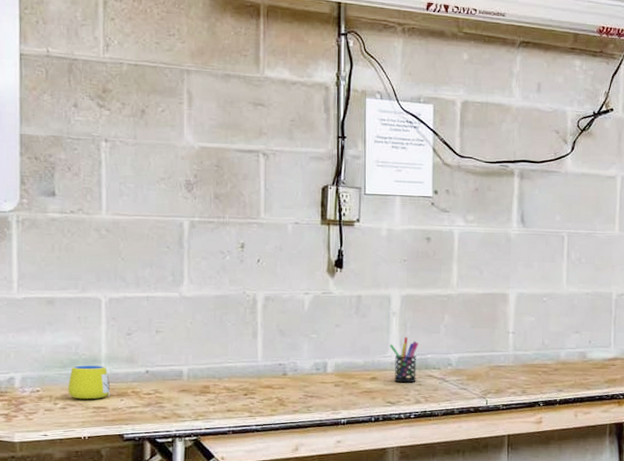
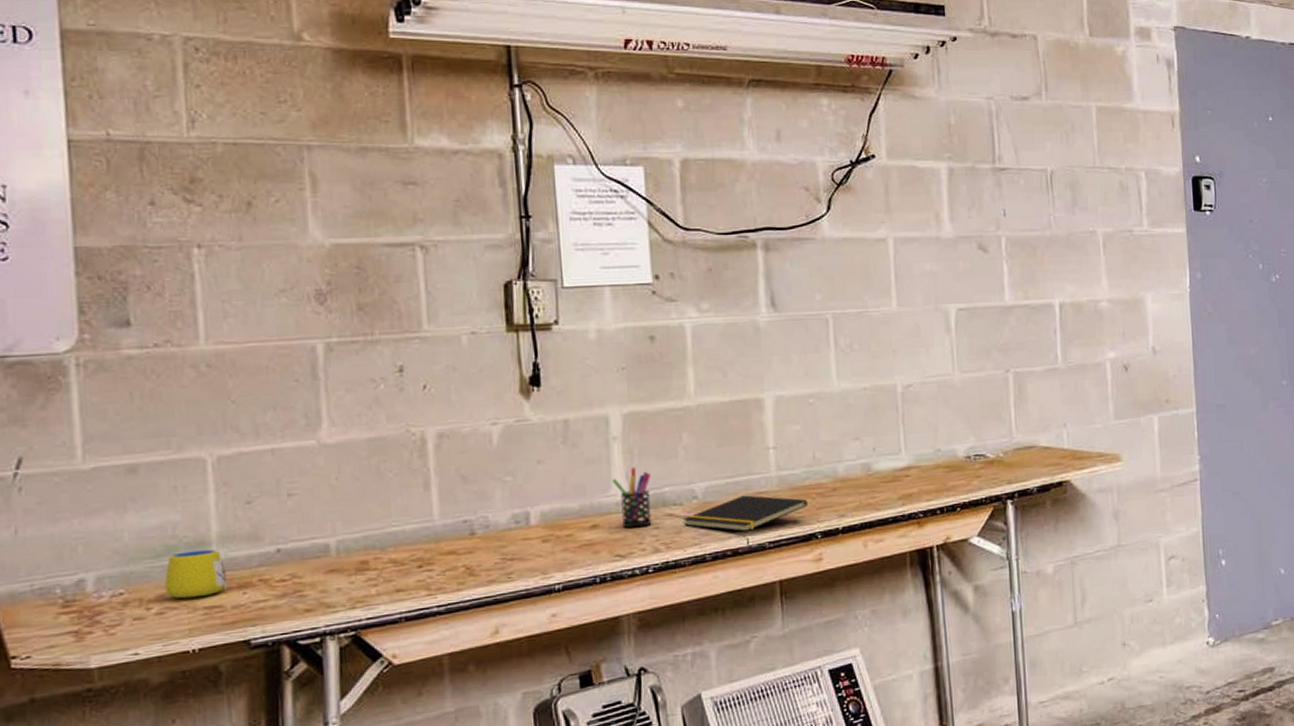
notepad: none [440,367,535,395] -> present [683,495,808,532]

